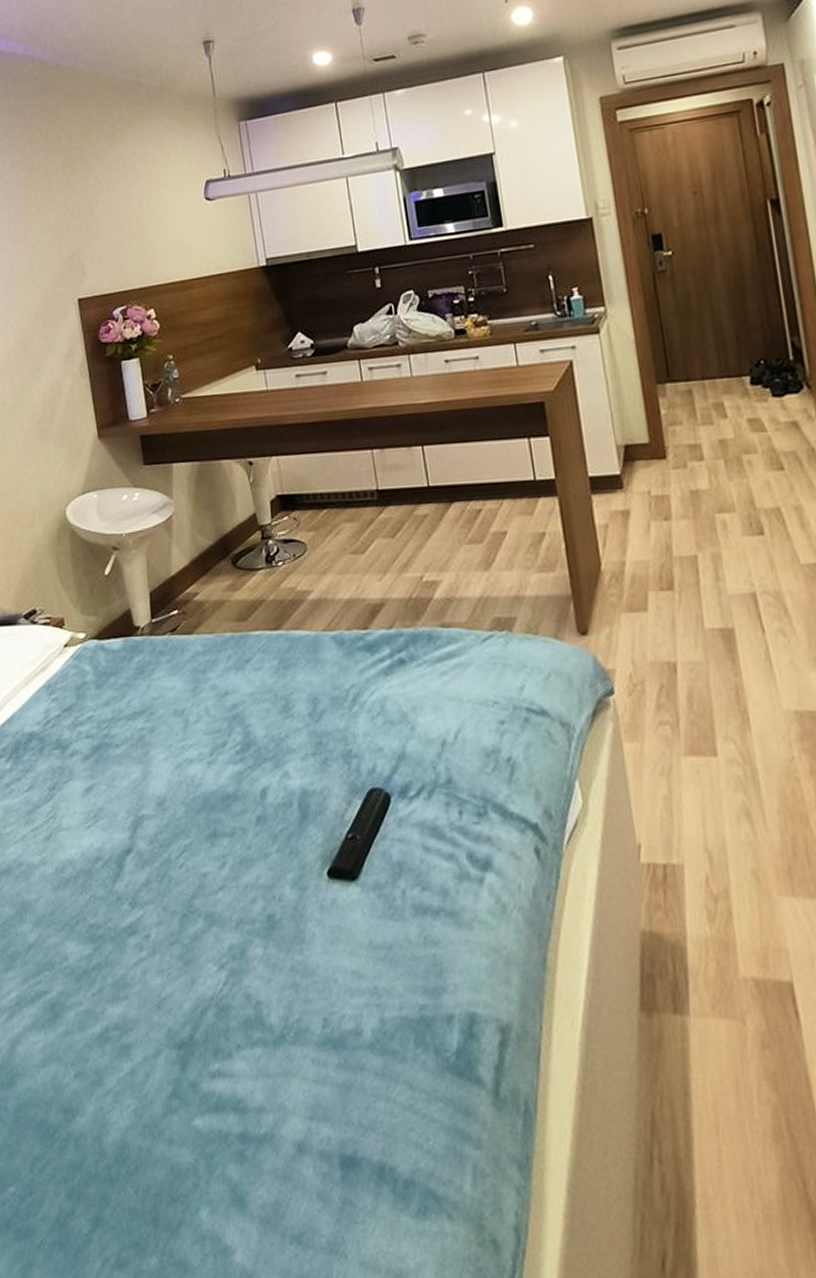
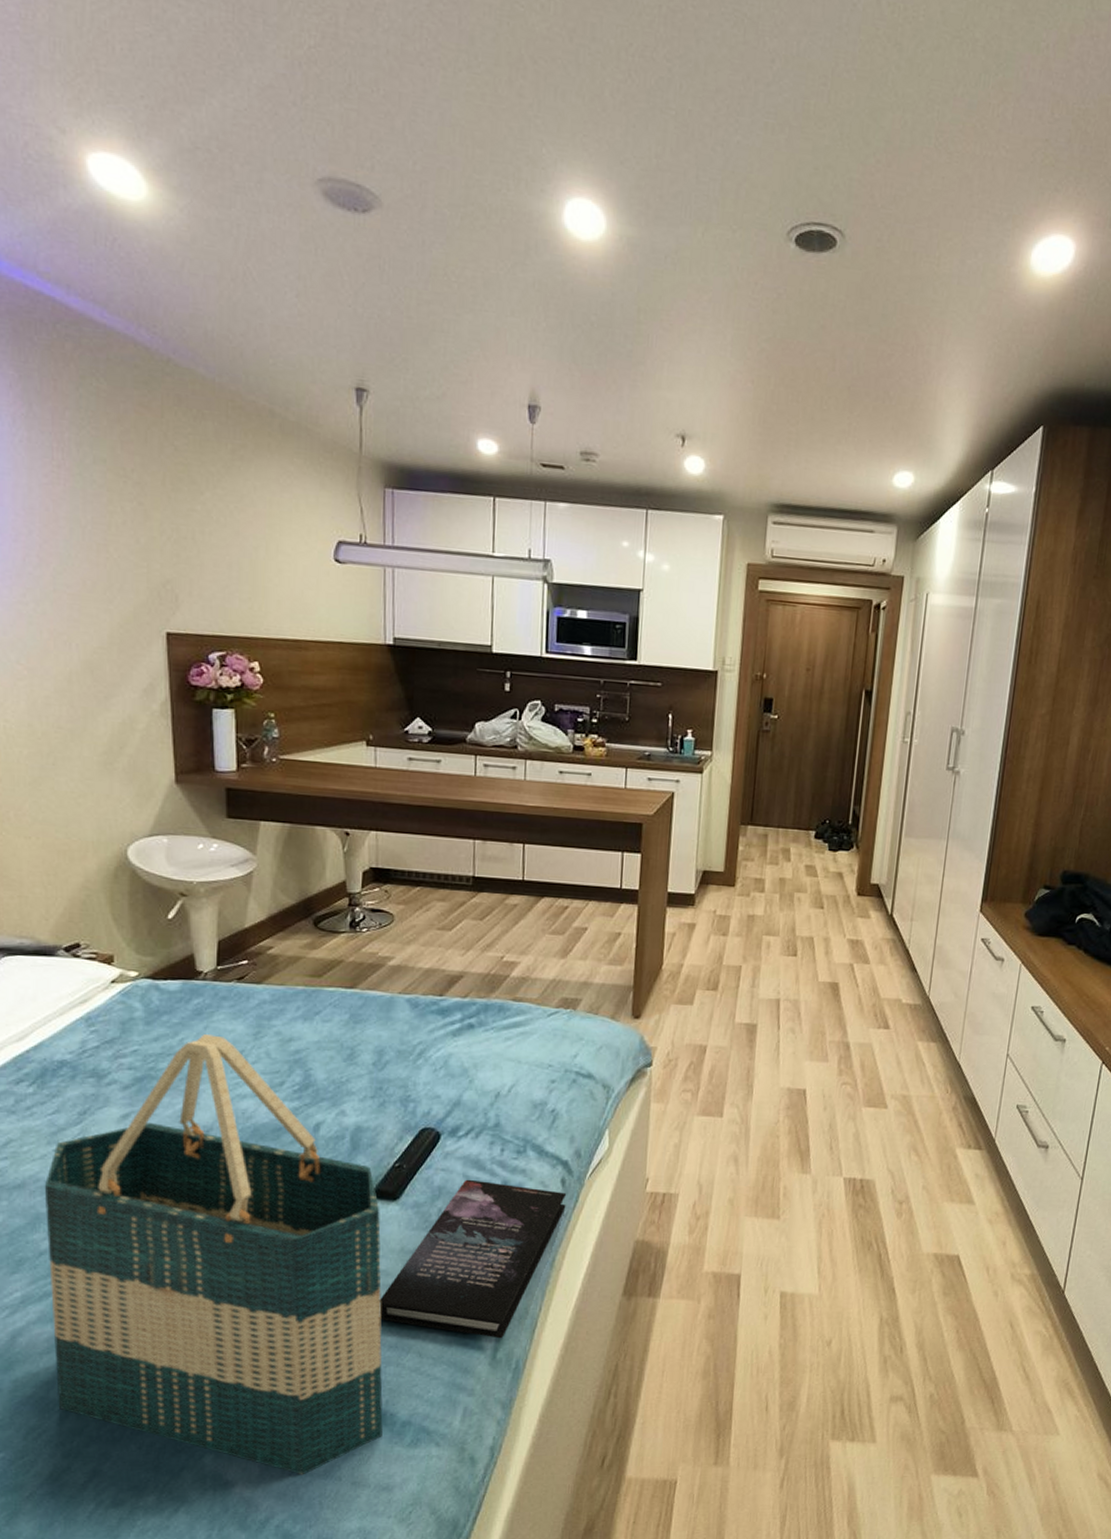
tote bag: none [26,693,385,1246] -> present [44,1033,383,1475]
book: none [356,851,547,1068] -> present [379,1179,567,1339]

